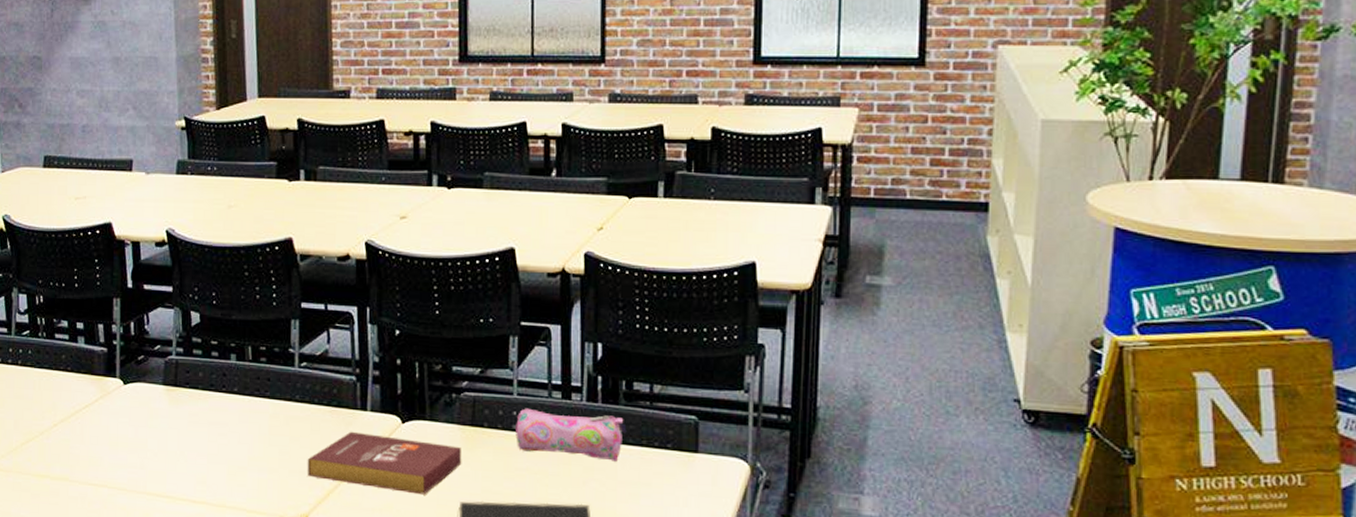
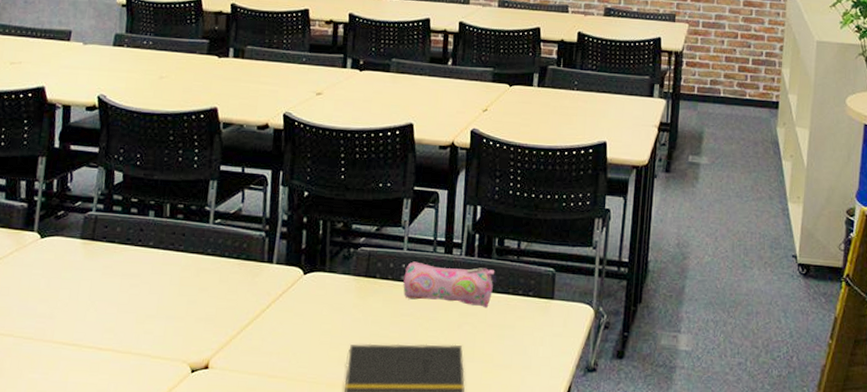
book: present [307,431,462,495] -> none [213,282,355,339]

